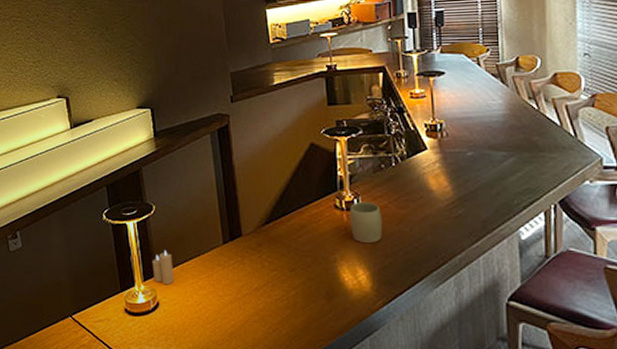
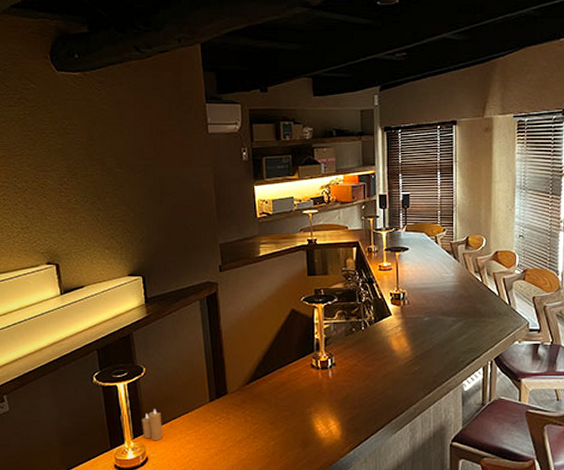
mug: present [349,201,383,244] -> none [323,361,352,398]

